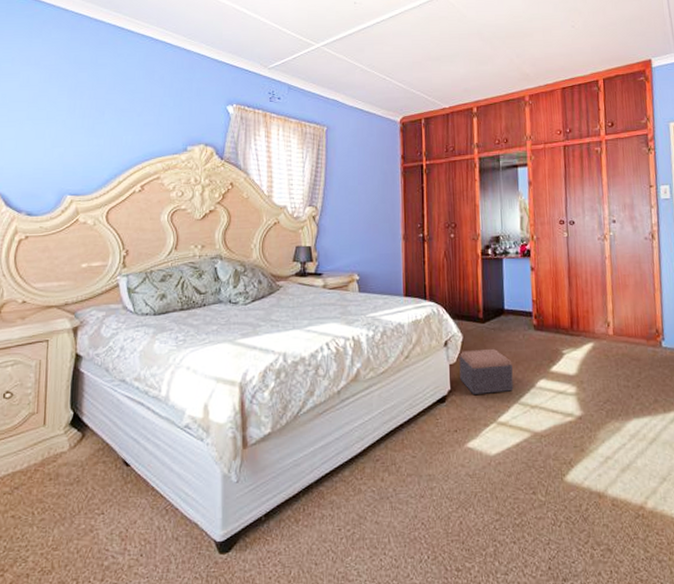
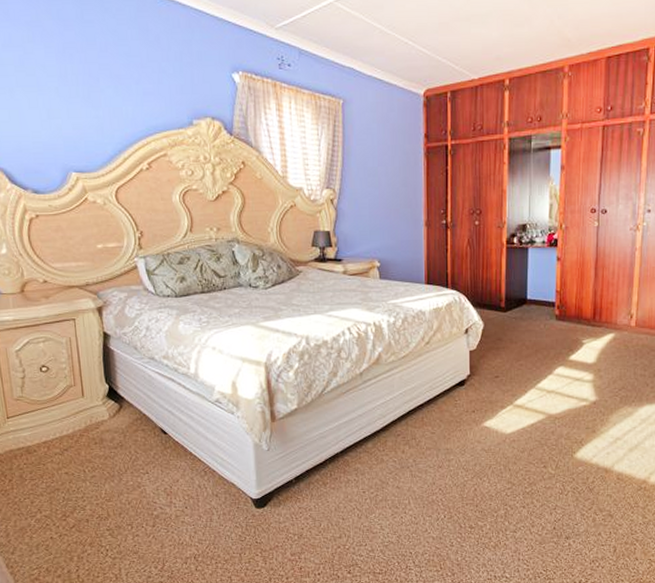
footstool: present [459,348,514,396] -> none [479,336,531,380]

